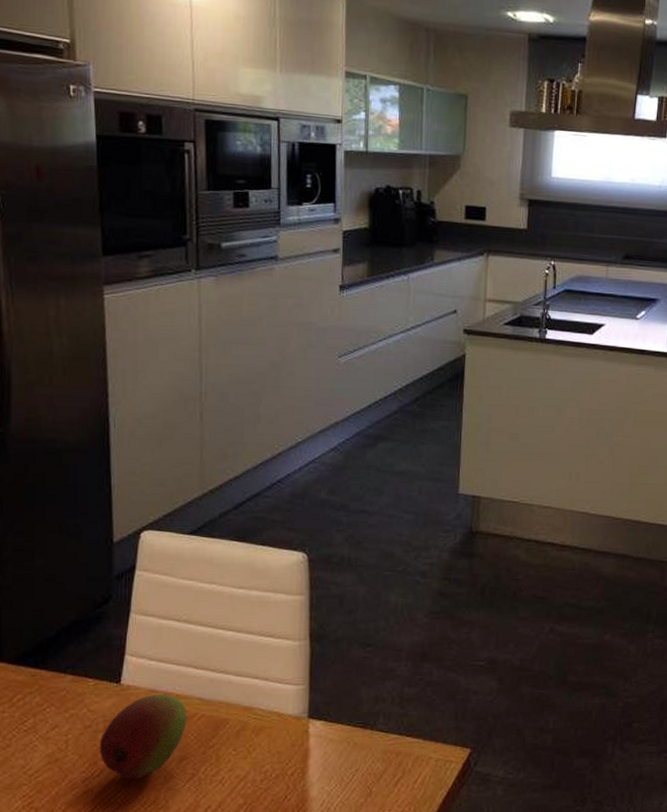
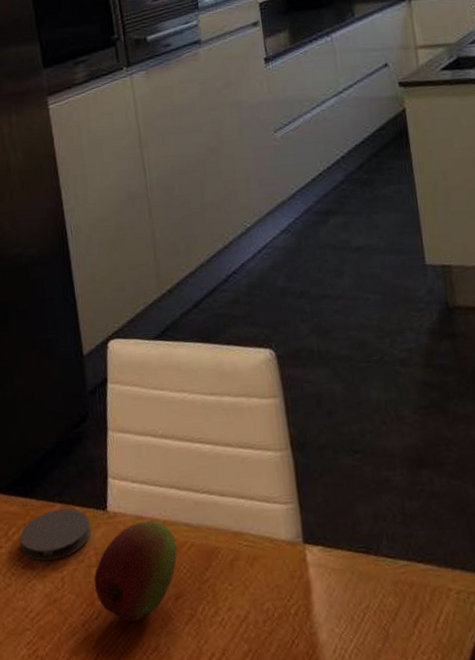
coaster: none [24,680,101,726] -> present [19,508,91,562]

